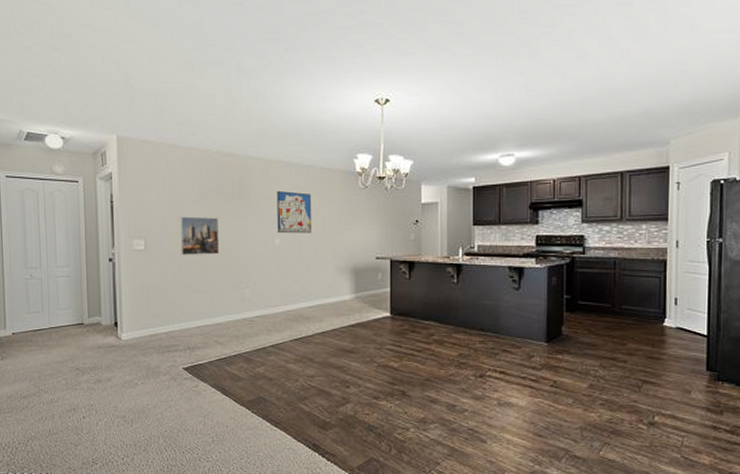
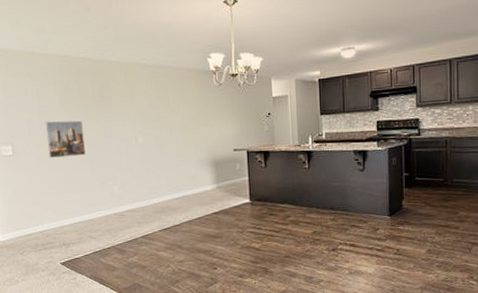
wall art: present [277,191,311,234] -> none [136,92,172,133]

